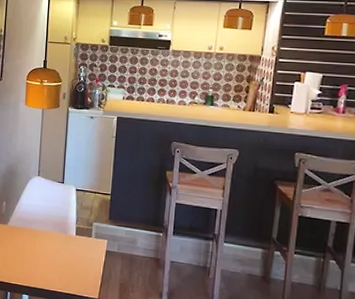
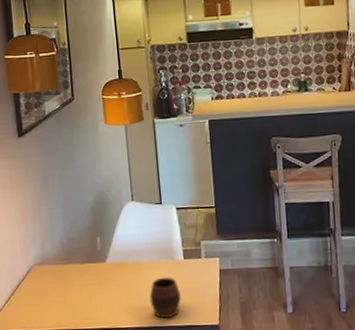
cup: none [40,247,69,285] -> present [149,277,182,319]

